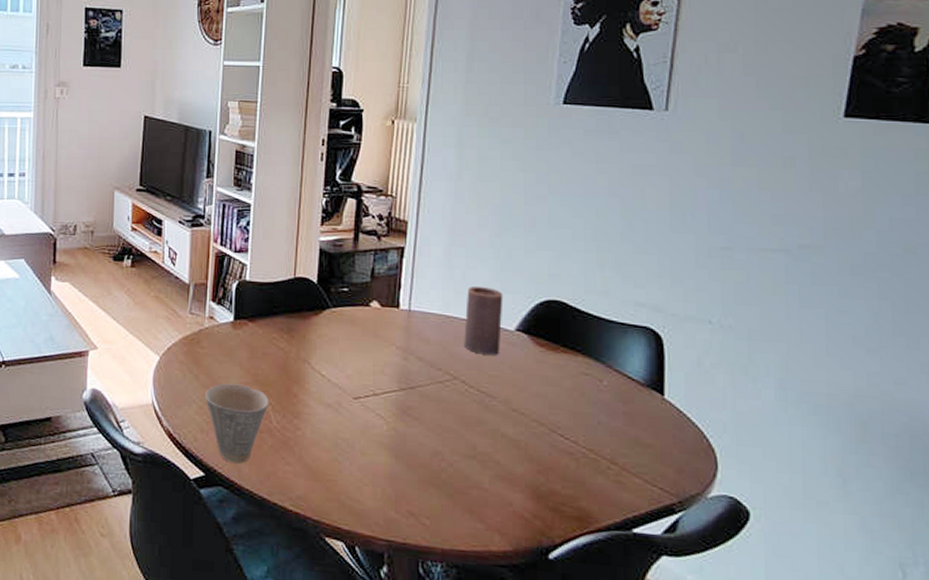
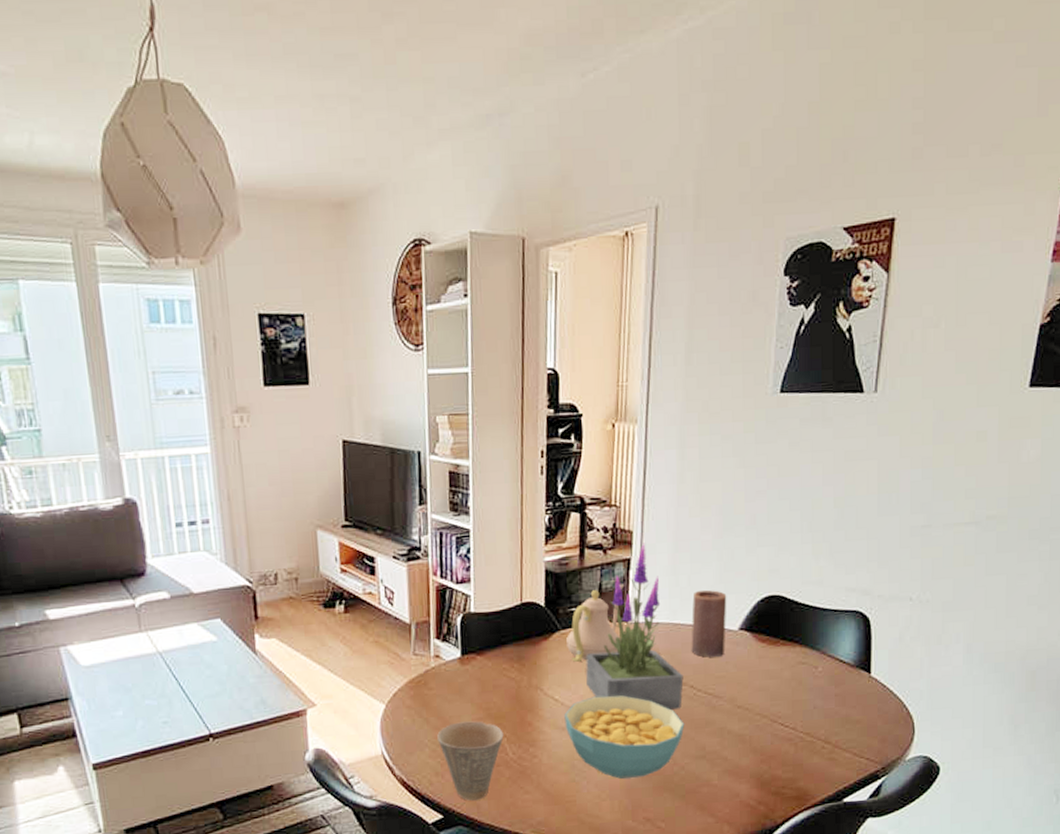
cereal bowl: none [330,377,455,469] -> present [564,695,685,780]
teapot: none [337,271,398,342] -> present [566,584,625,663]
potted plant: none [354,233,455,404] -> present [585,542,684,711]

